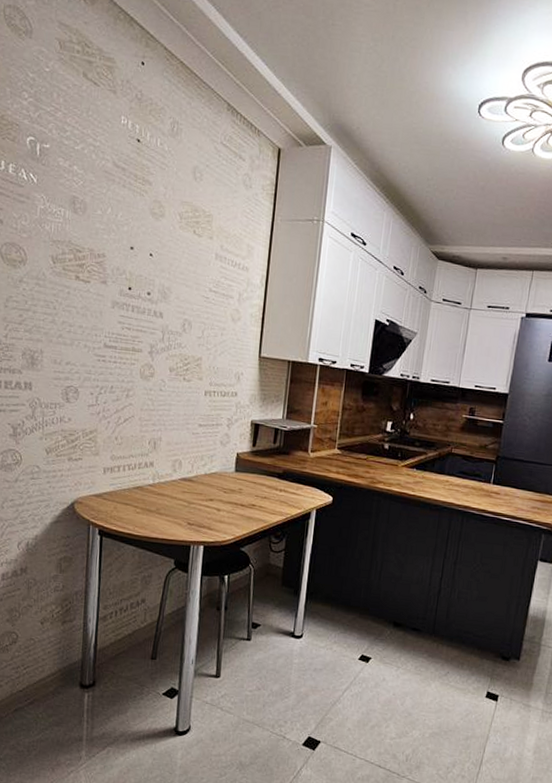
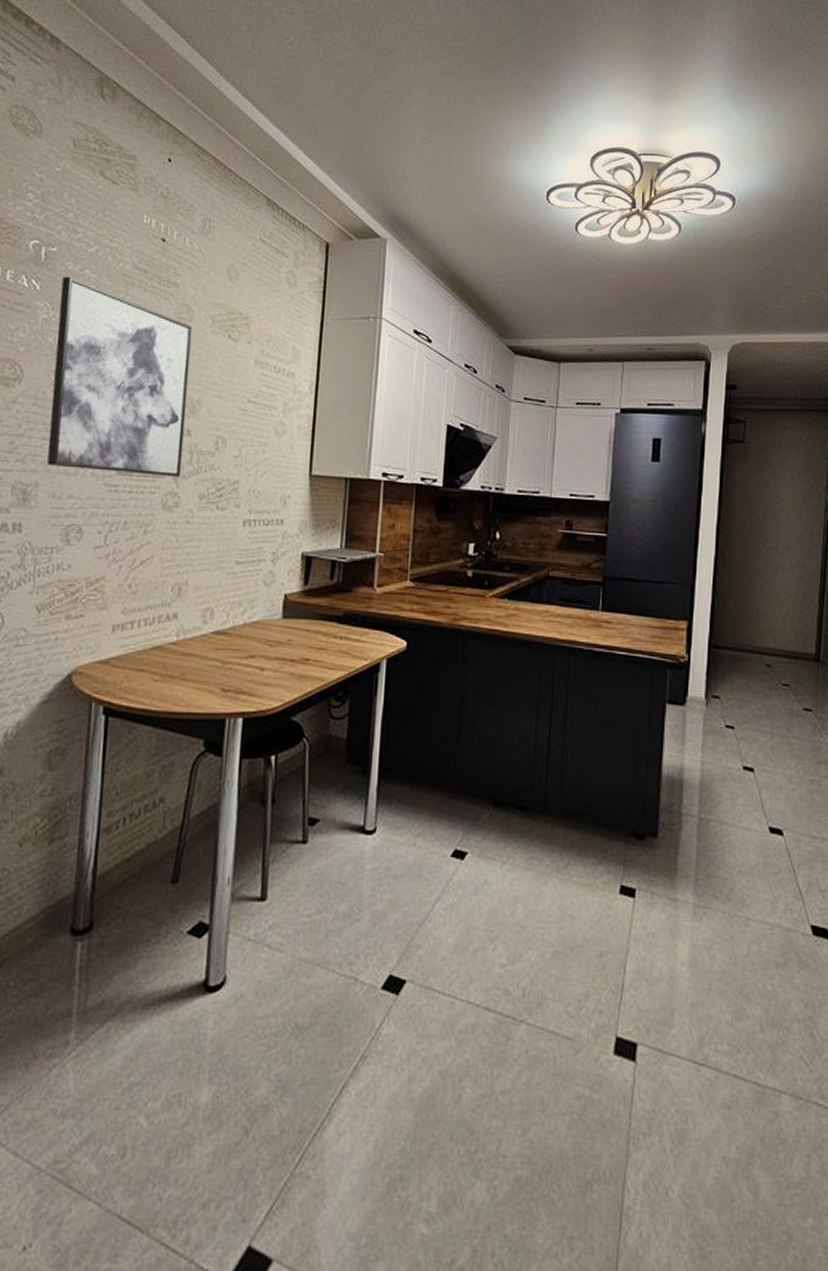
wall art: none [48,171,164,353] -> present [47,276,193,478]

